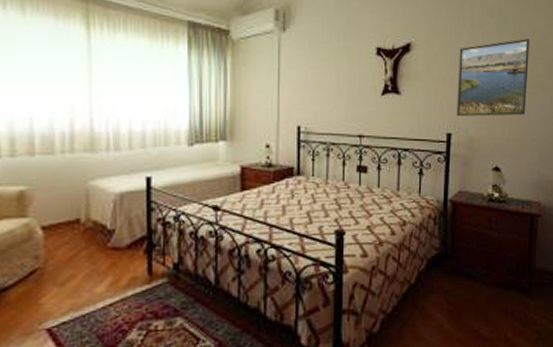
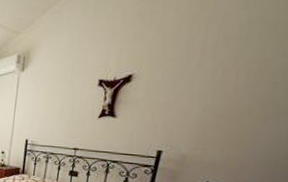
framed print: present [456,39,530,116] -> none [170,64,274,138]

